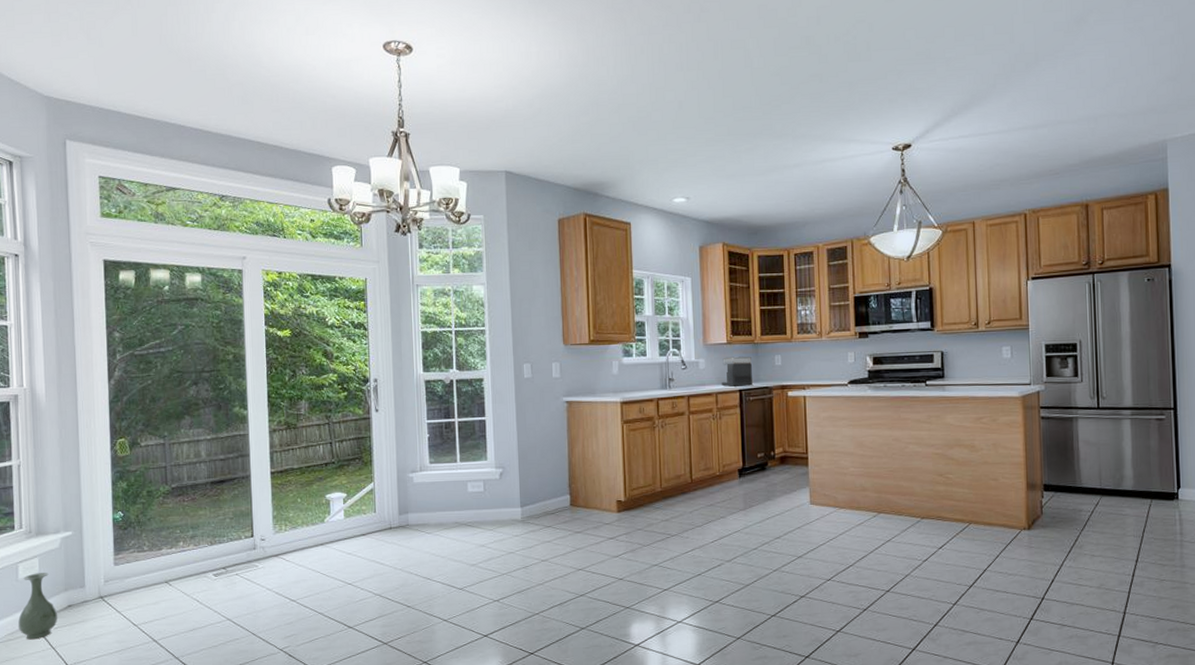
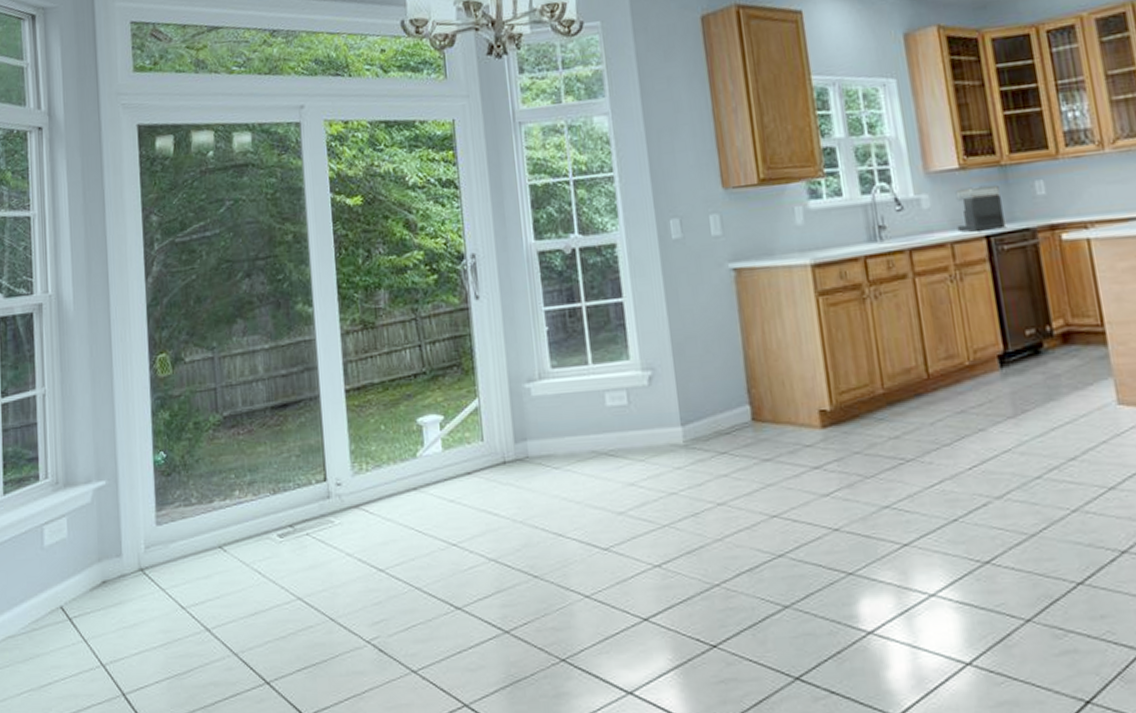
vase: present [17,573,58,640] -> none [43,537,91,630]

